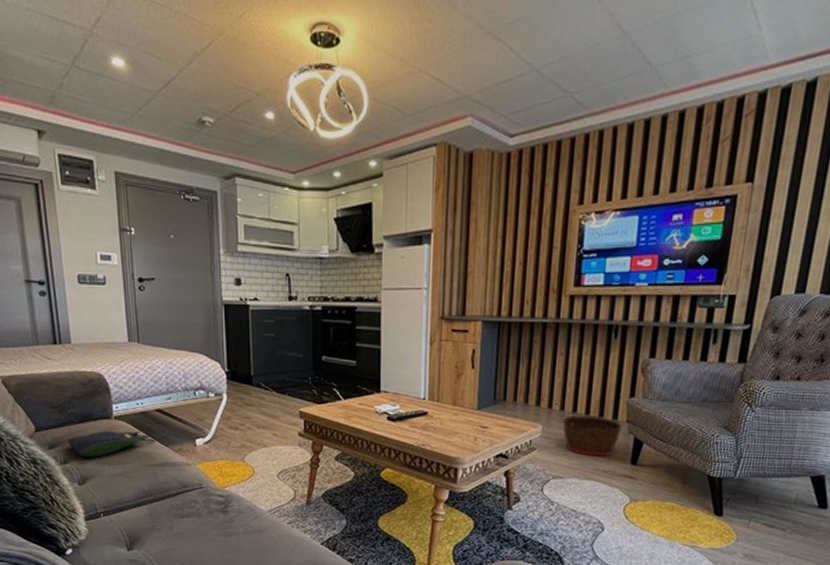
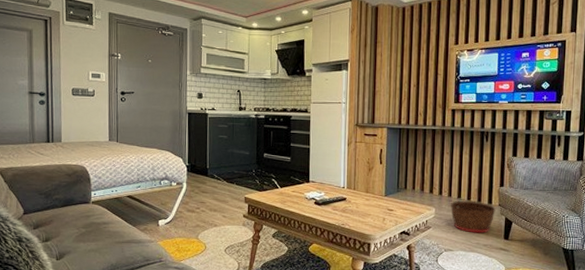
handbag: present [68,429,158,457] -> none [51,212,128,236]

